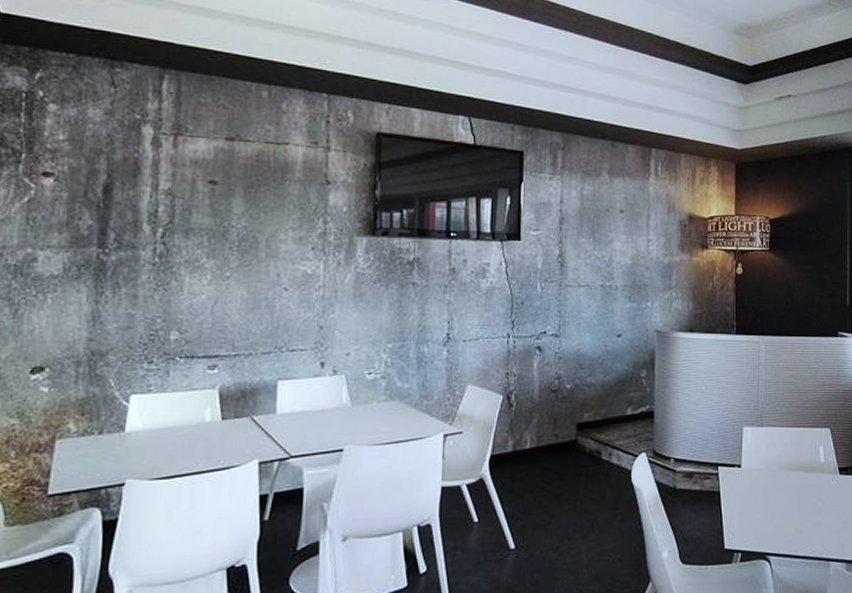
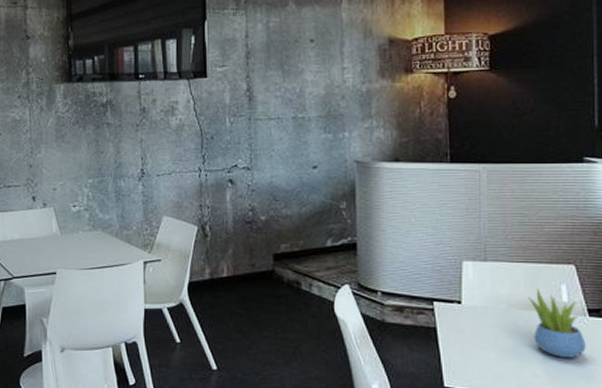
succulent plant: none [794,451,837,513] -> present [528,288,586,358]

